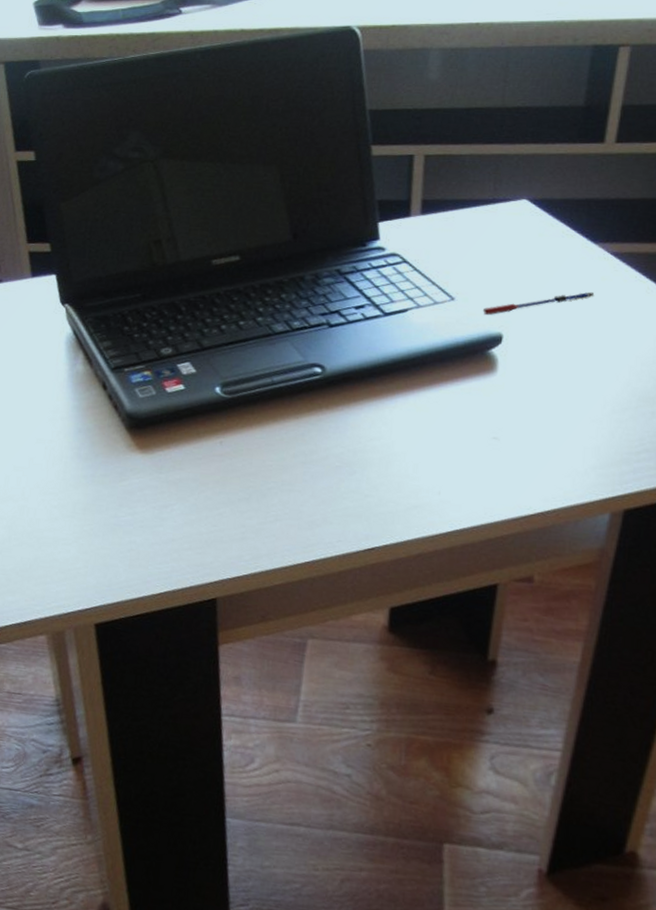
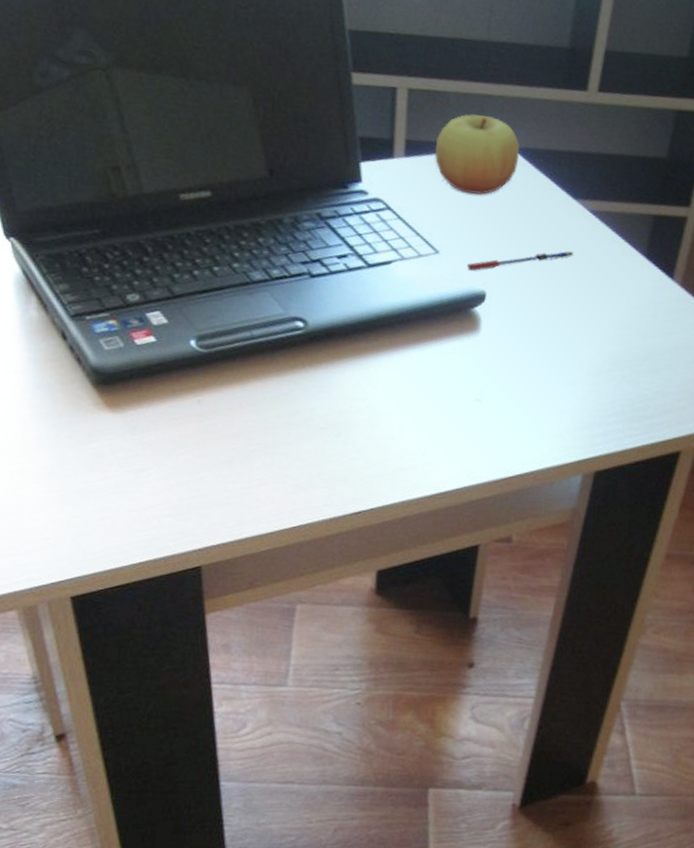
apple: none [451,172,535,245] -> present [435,114,519,195]

